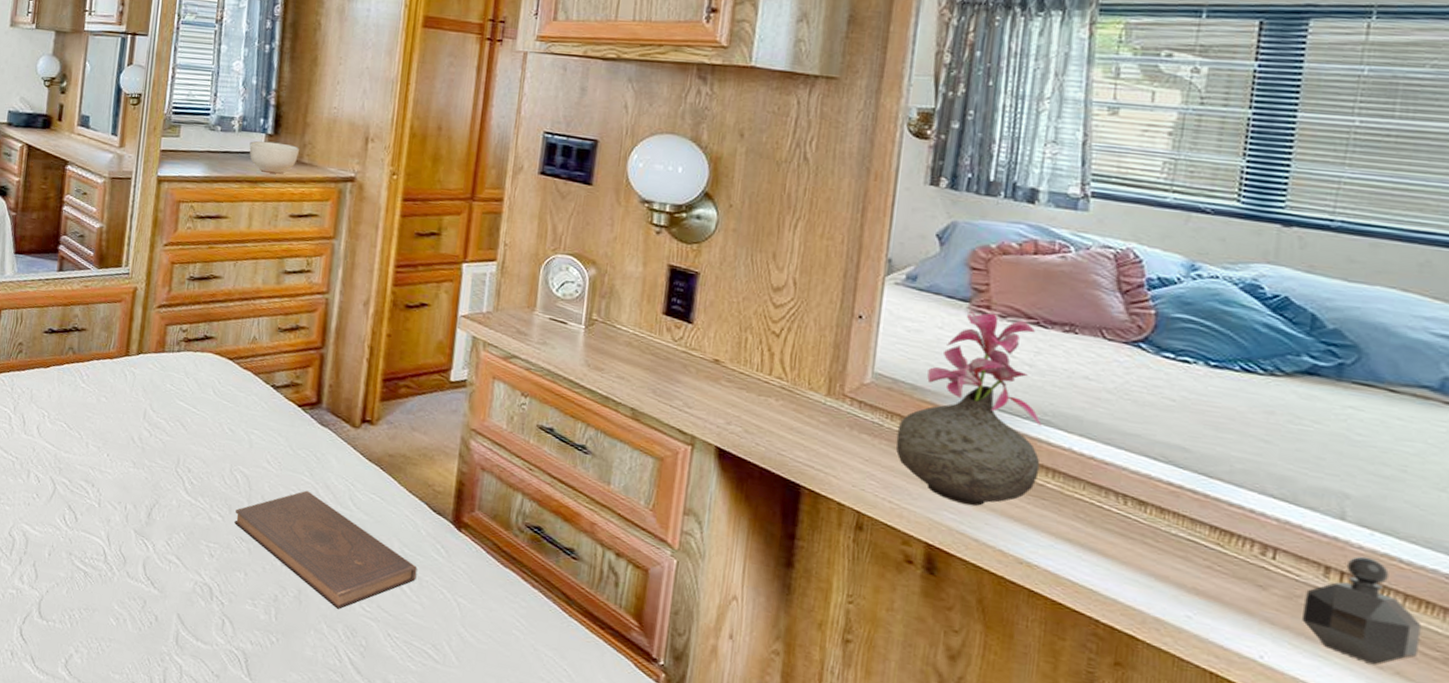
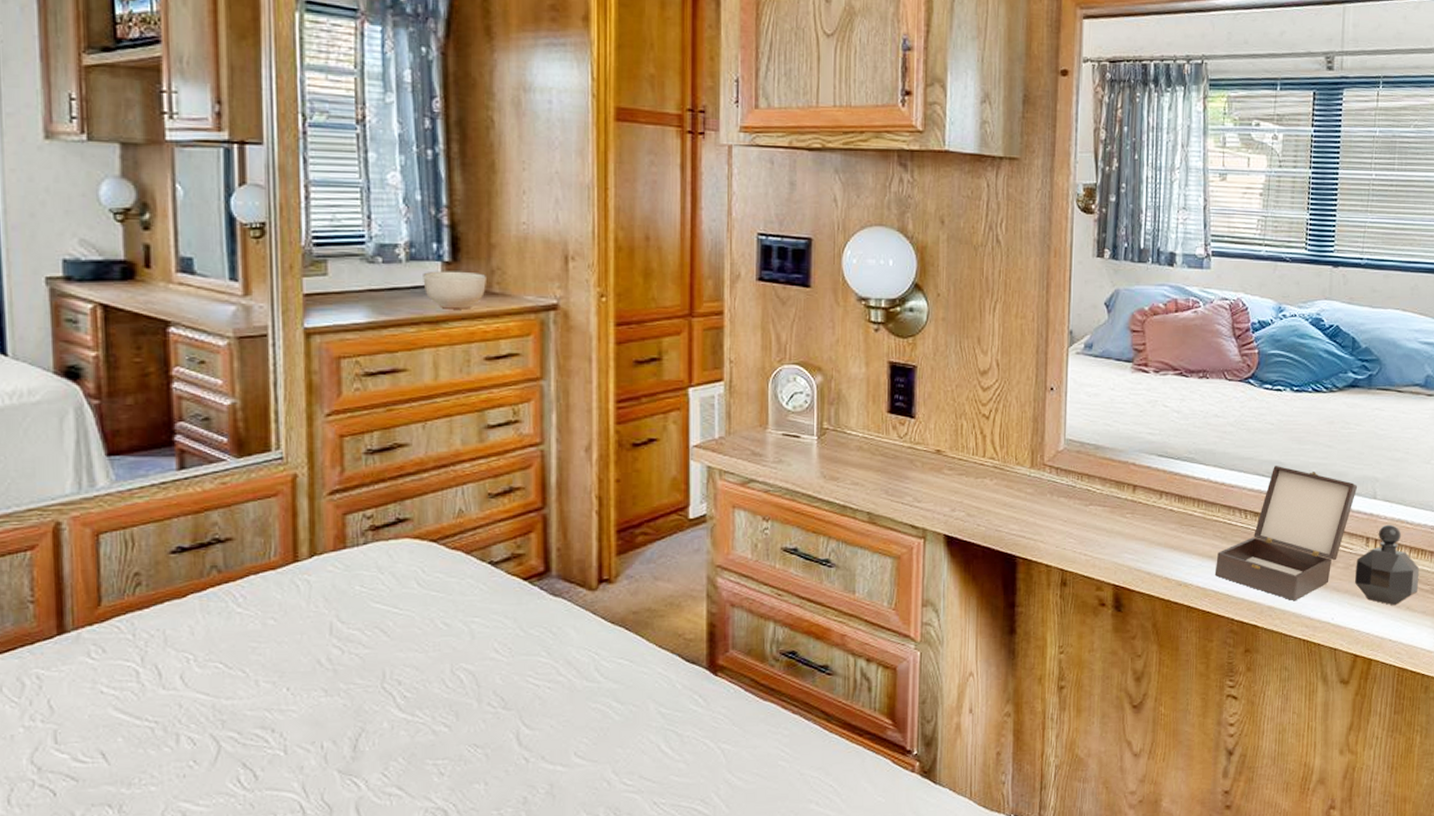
book: present [234,490,418,610] -> none [464,672,677,793]
vase: present [895,310,1042,507] -> none [1086,370,1189,544]
jewelry box: none [1072,450,1313,621] -> present [1214,466,1358,602]

